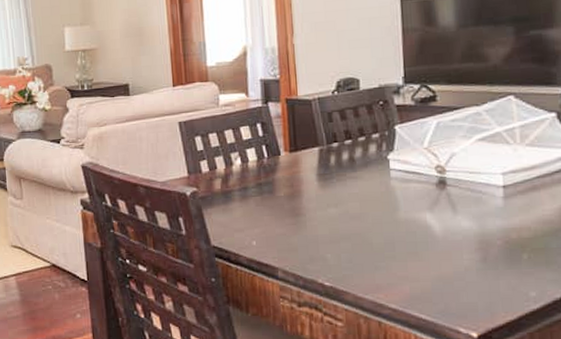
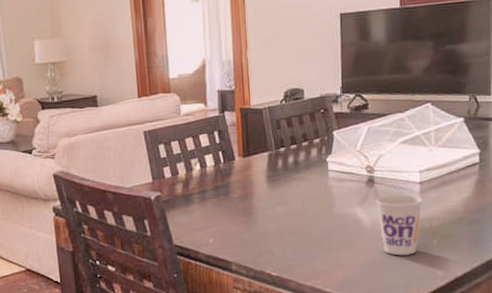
cup: none [448,198,508,271] -> present [376,194,423,256]

